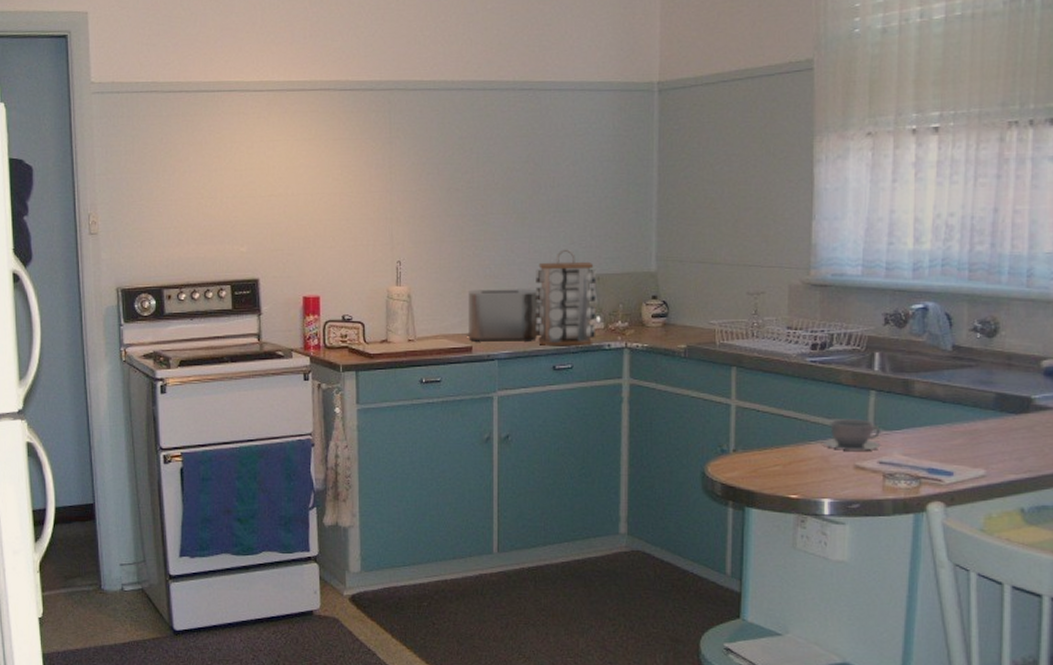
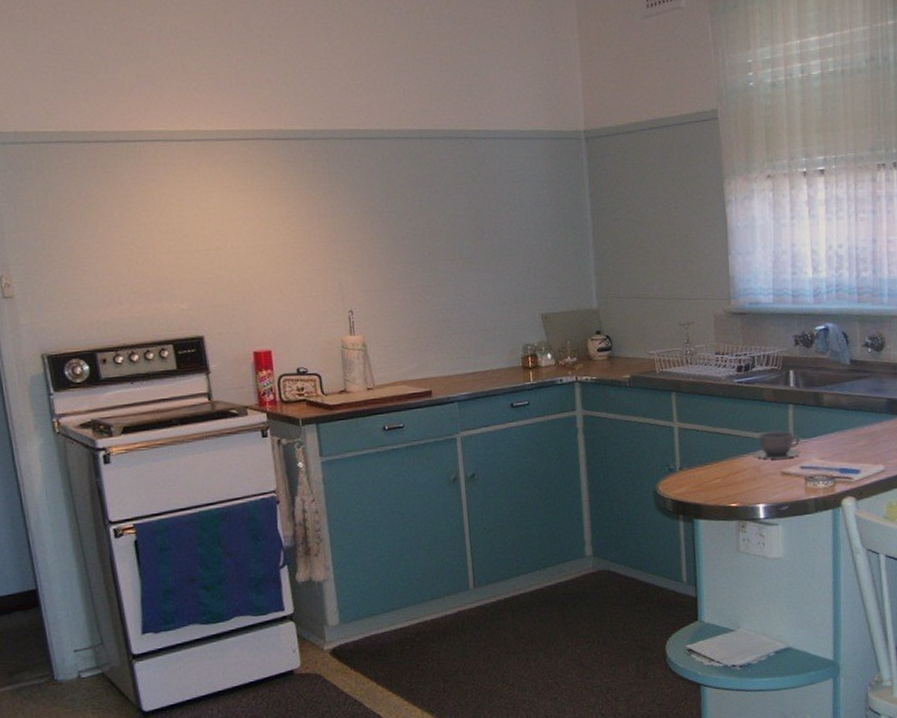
toaster: present [467,289,543,342] -> none [423,331,496,386]
spice rack: present [535,249,597,347] -> none [486,291,548,386]

